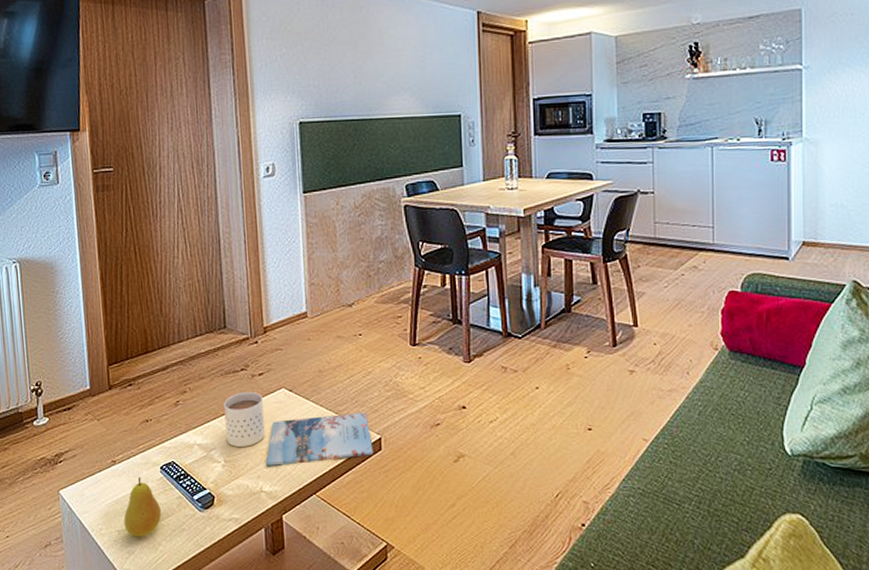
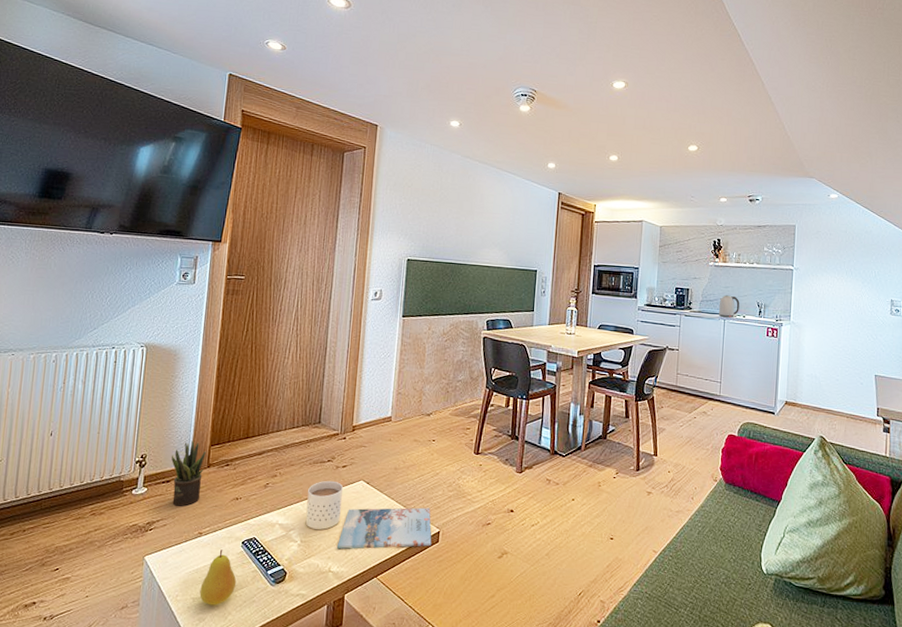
potted plant: none [67,361,107,434] -> present [171,440,206,506]
kettle: none [702,114,731,144] -> present [718,295,740,318]

